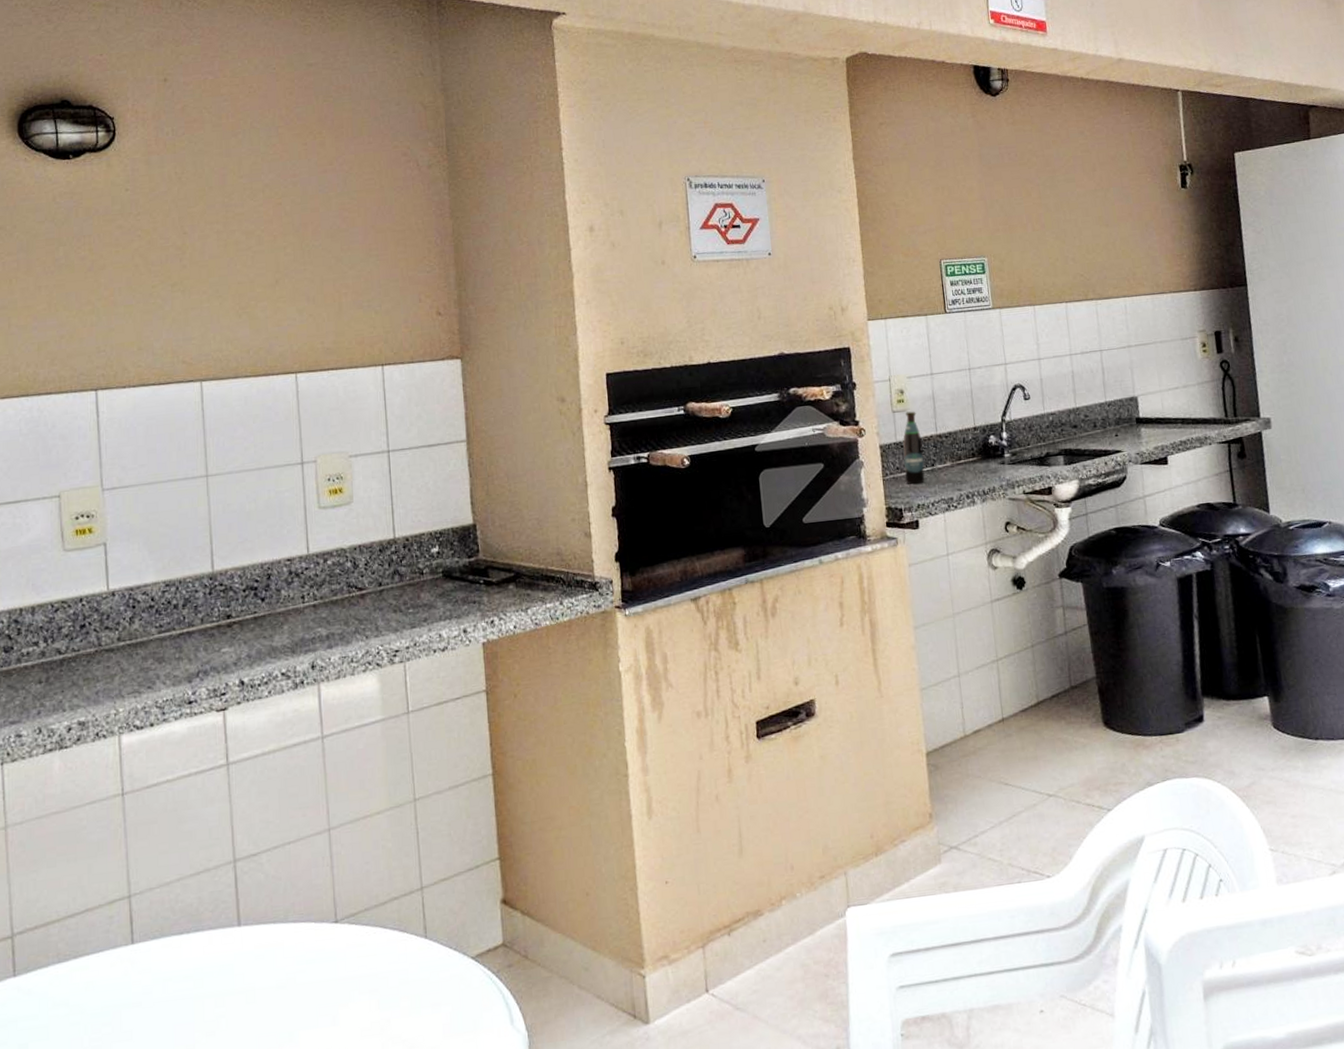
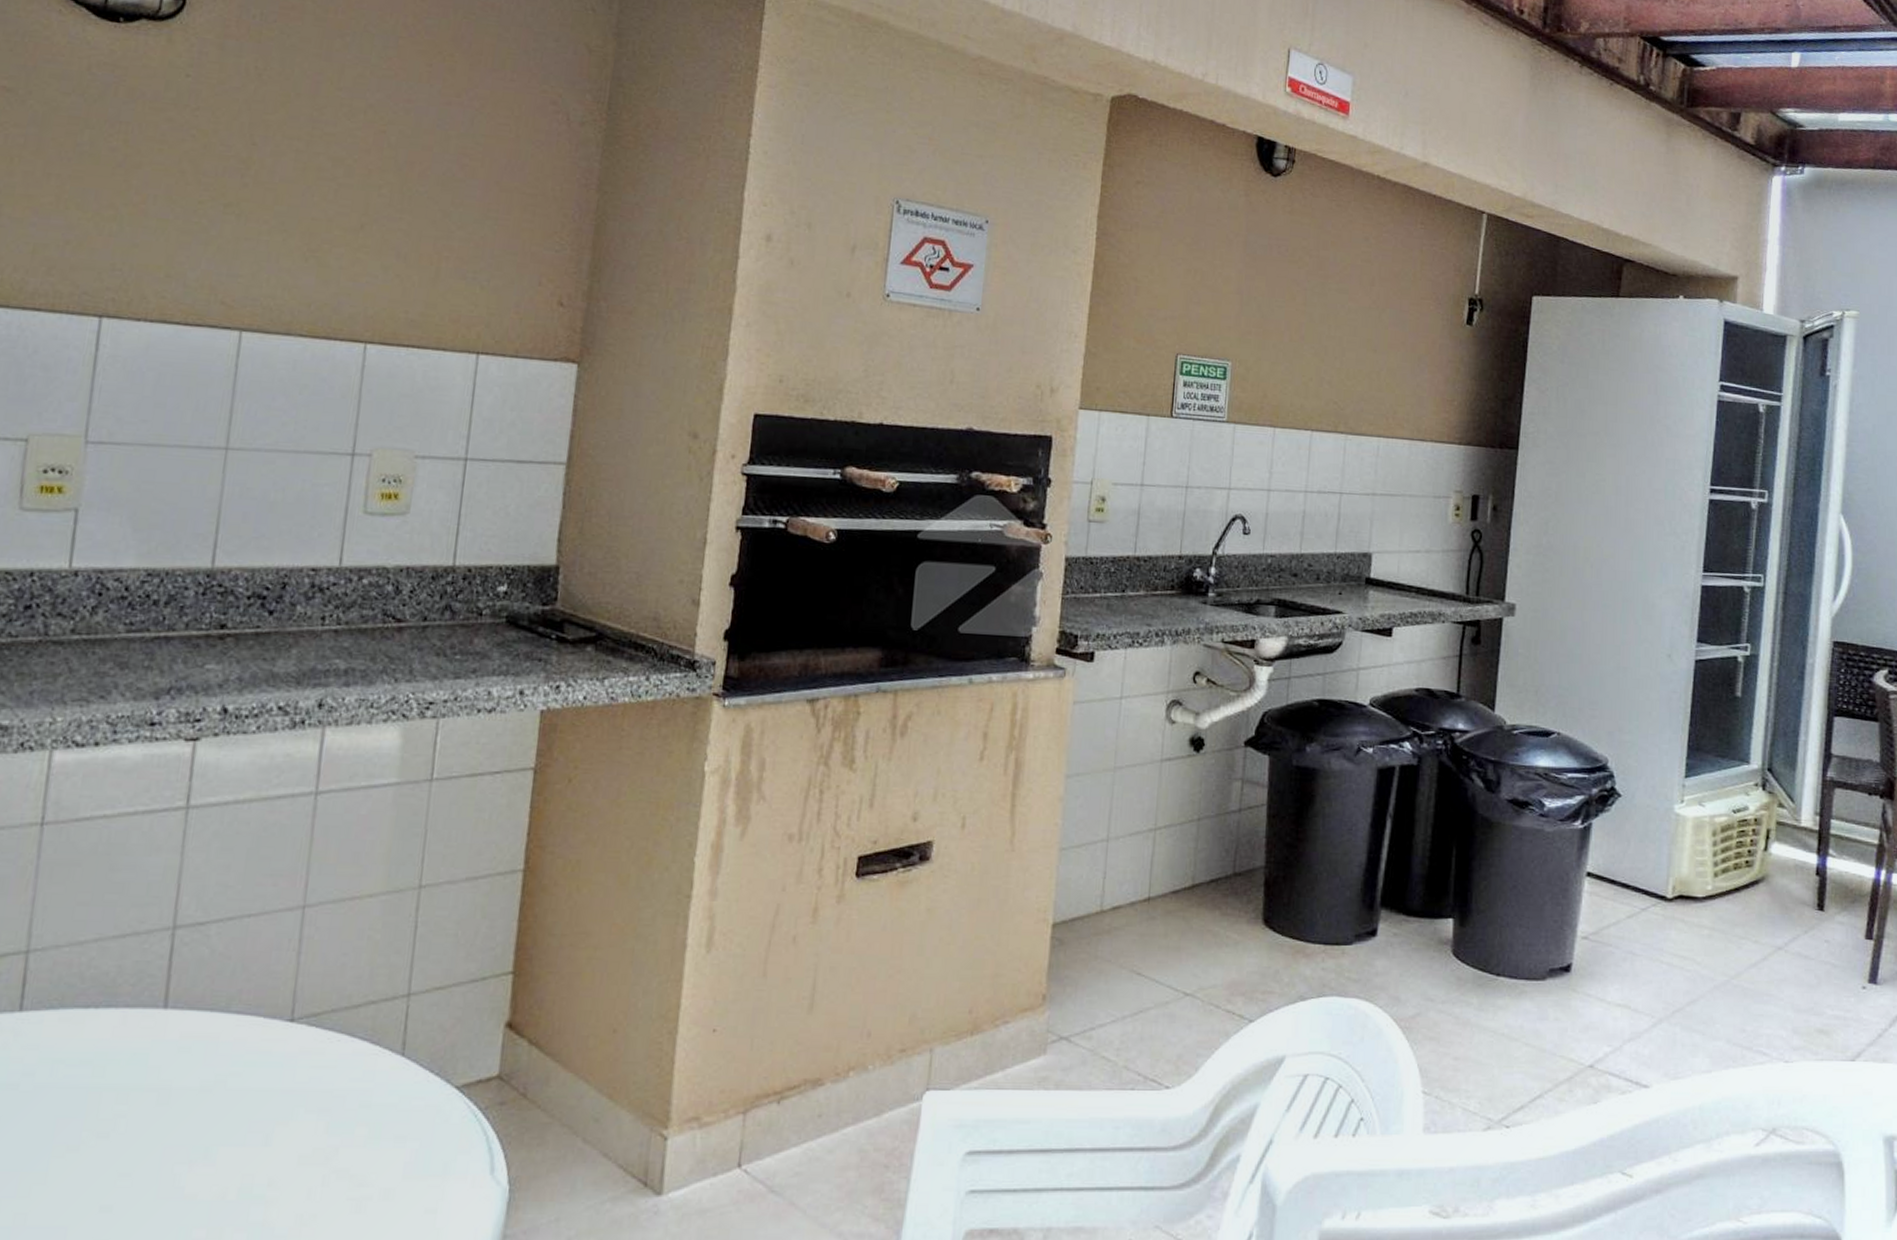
bottle: present [903,411,925,484] -> none [1088,523,1116,609]

